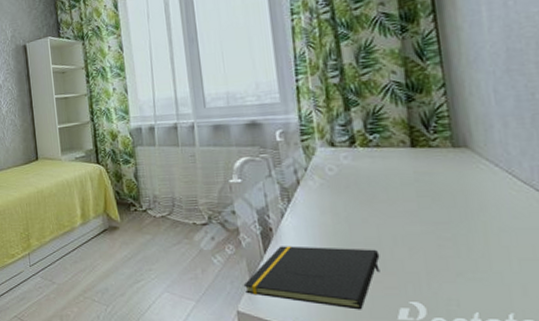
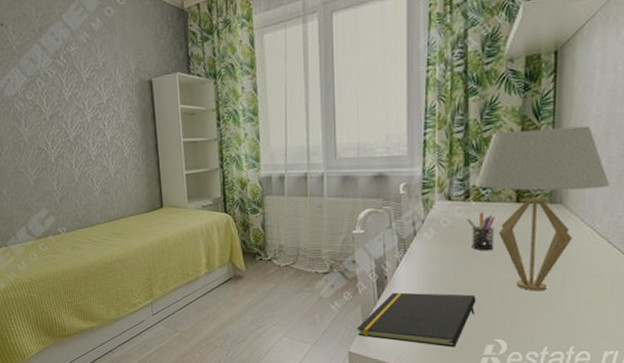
pen holder: none [355,158,393,200] -> present [466,211,495,251]
table lamp: none [359,63,523,246] -> present [474,126,609,291]

